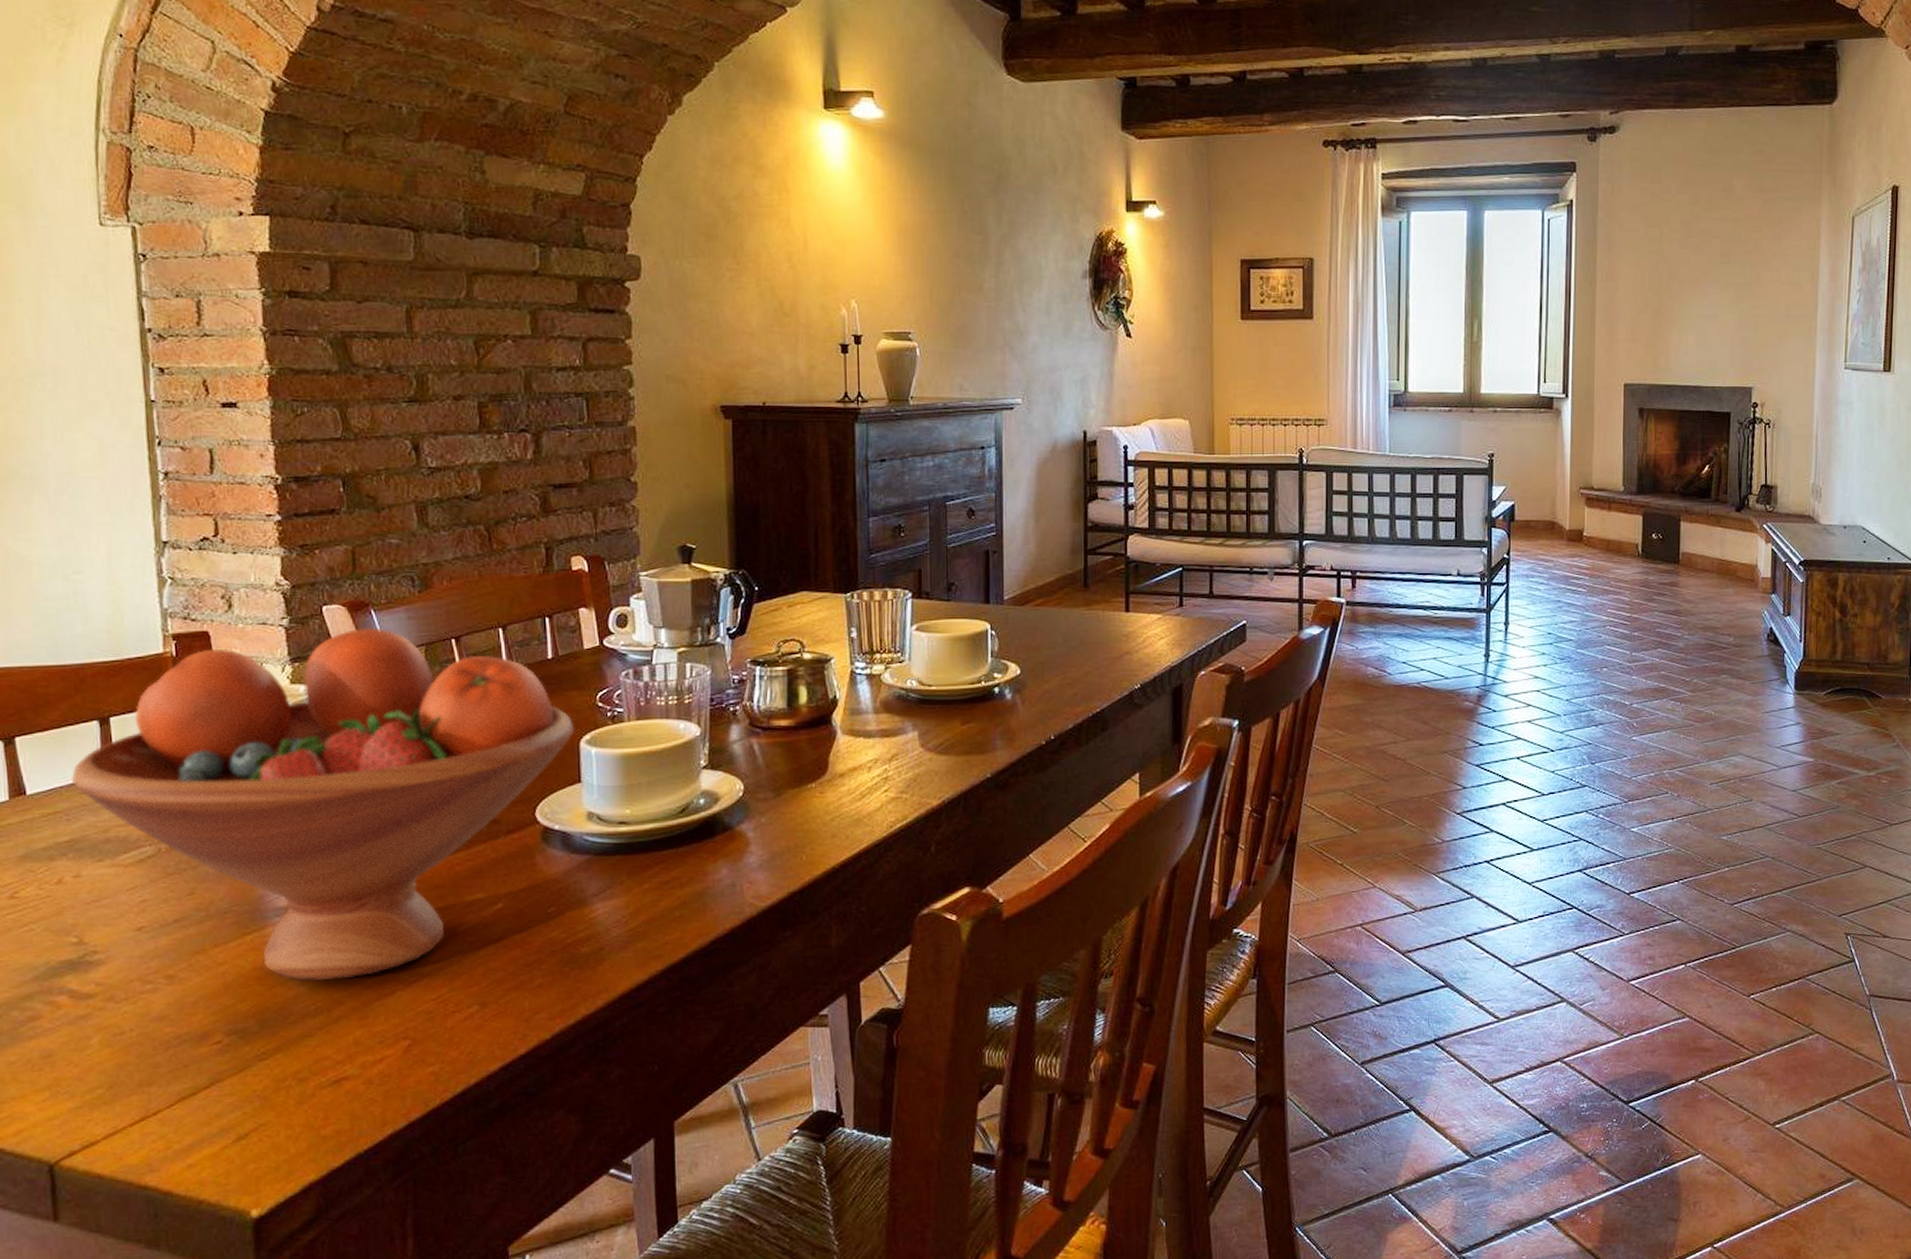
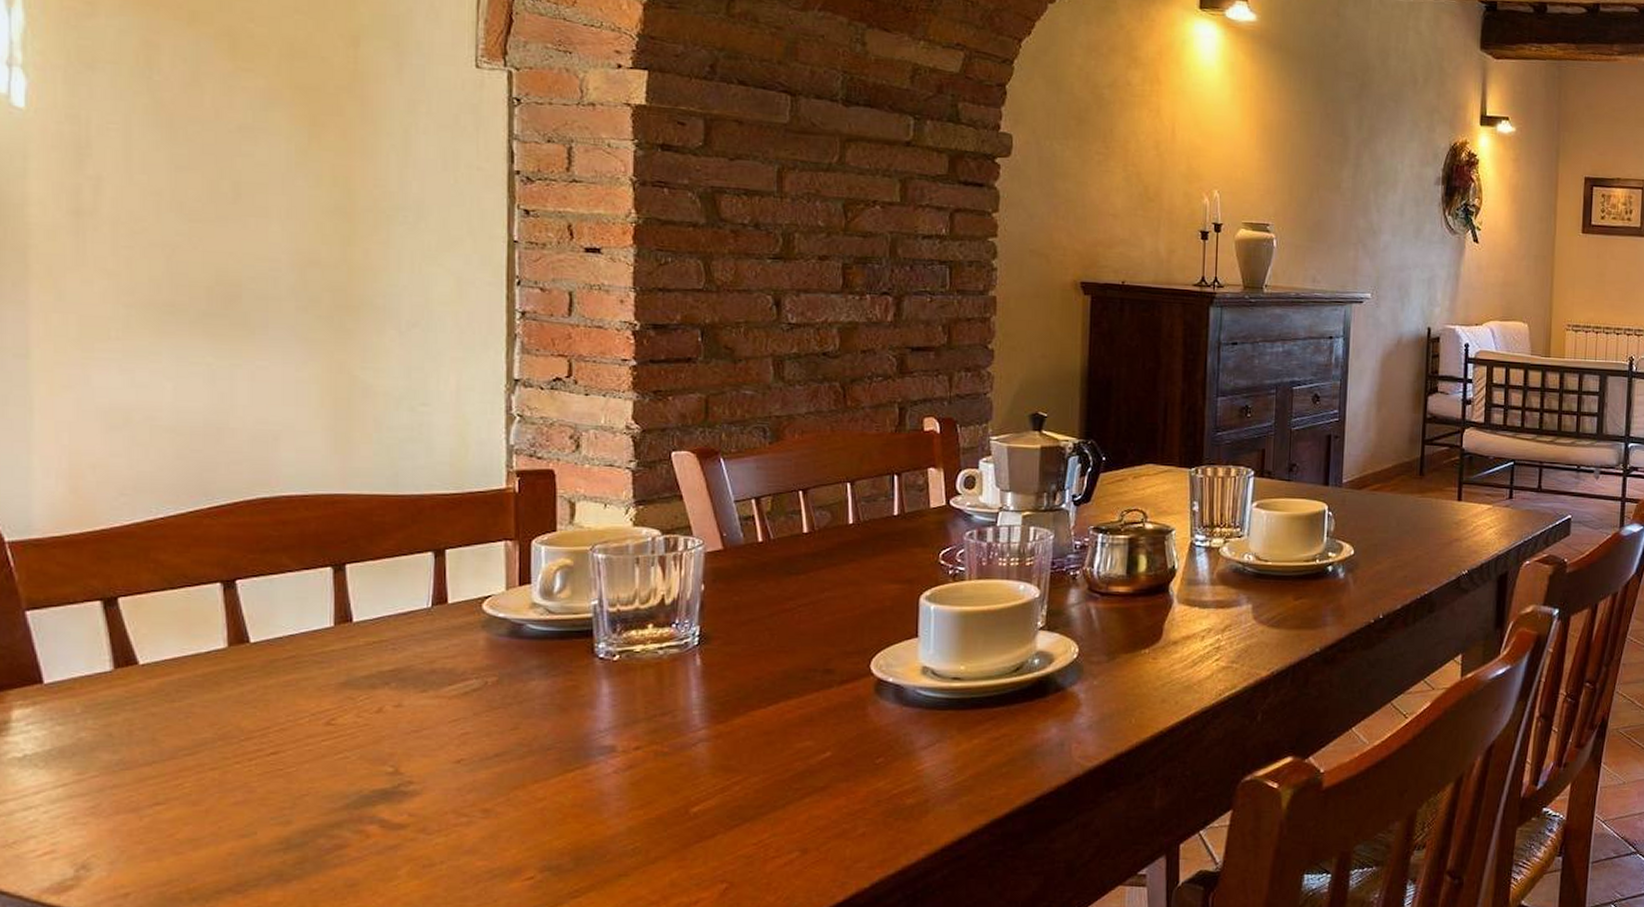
fruit bowl: present [71,628,575,981] -> none [400,476,916,820]

